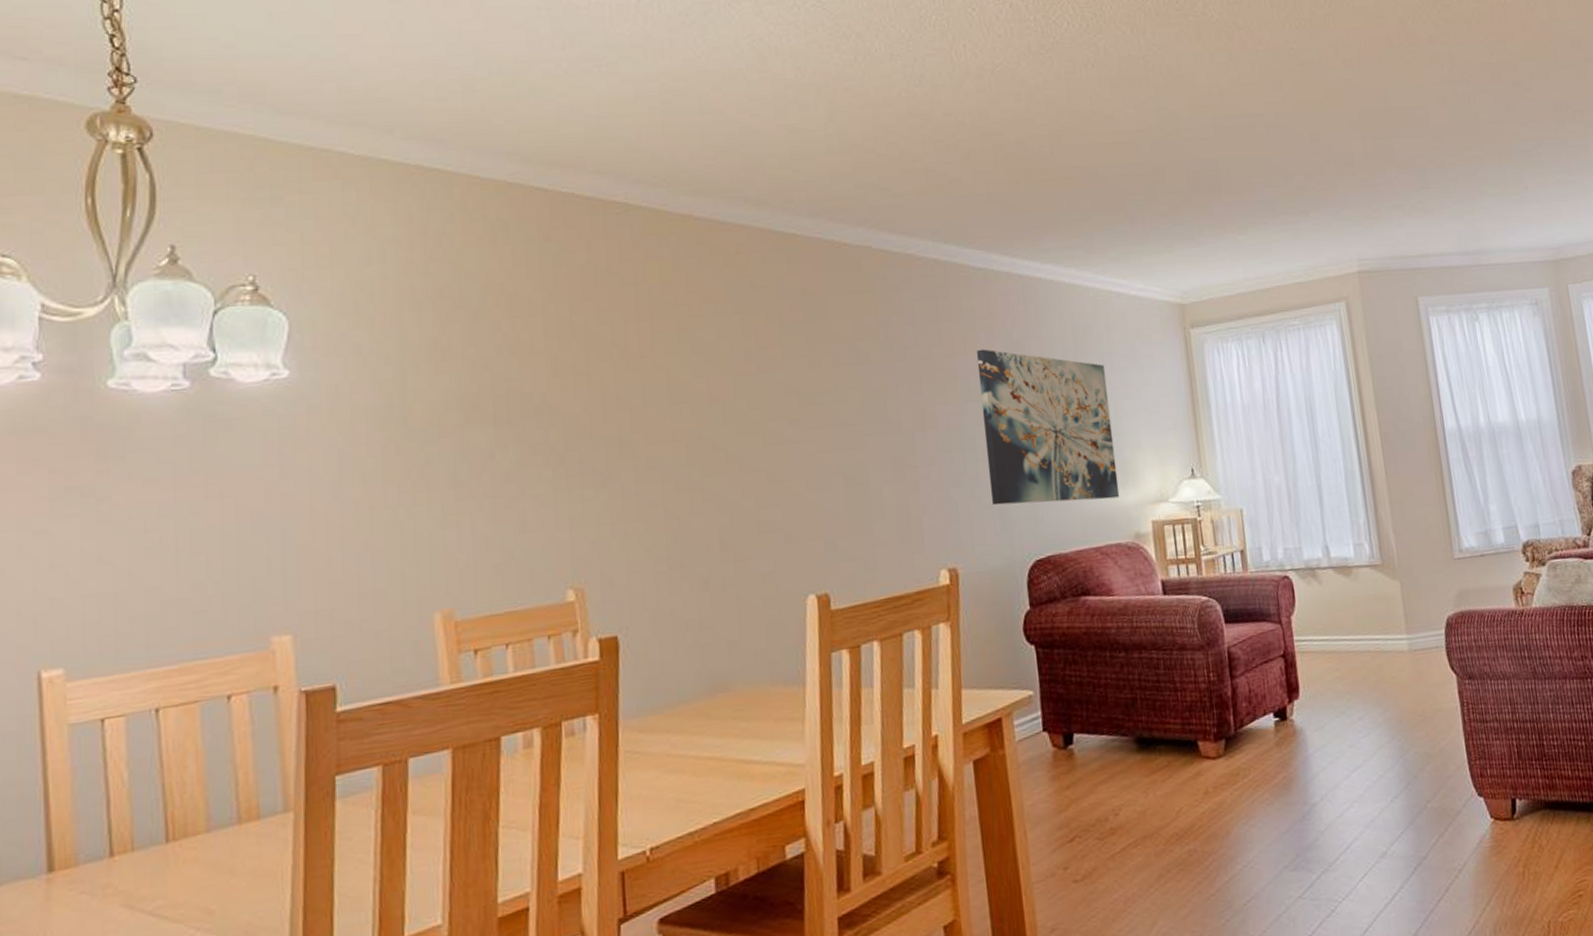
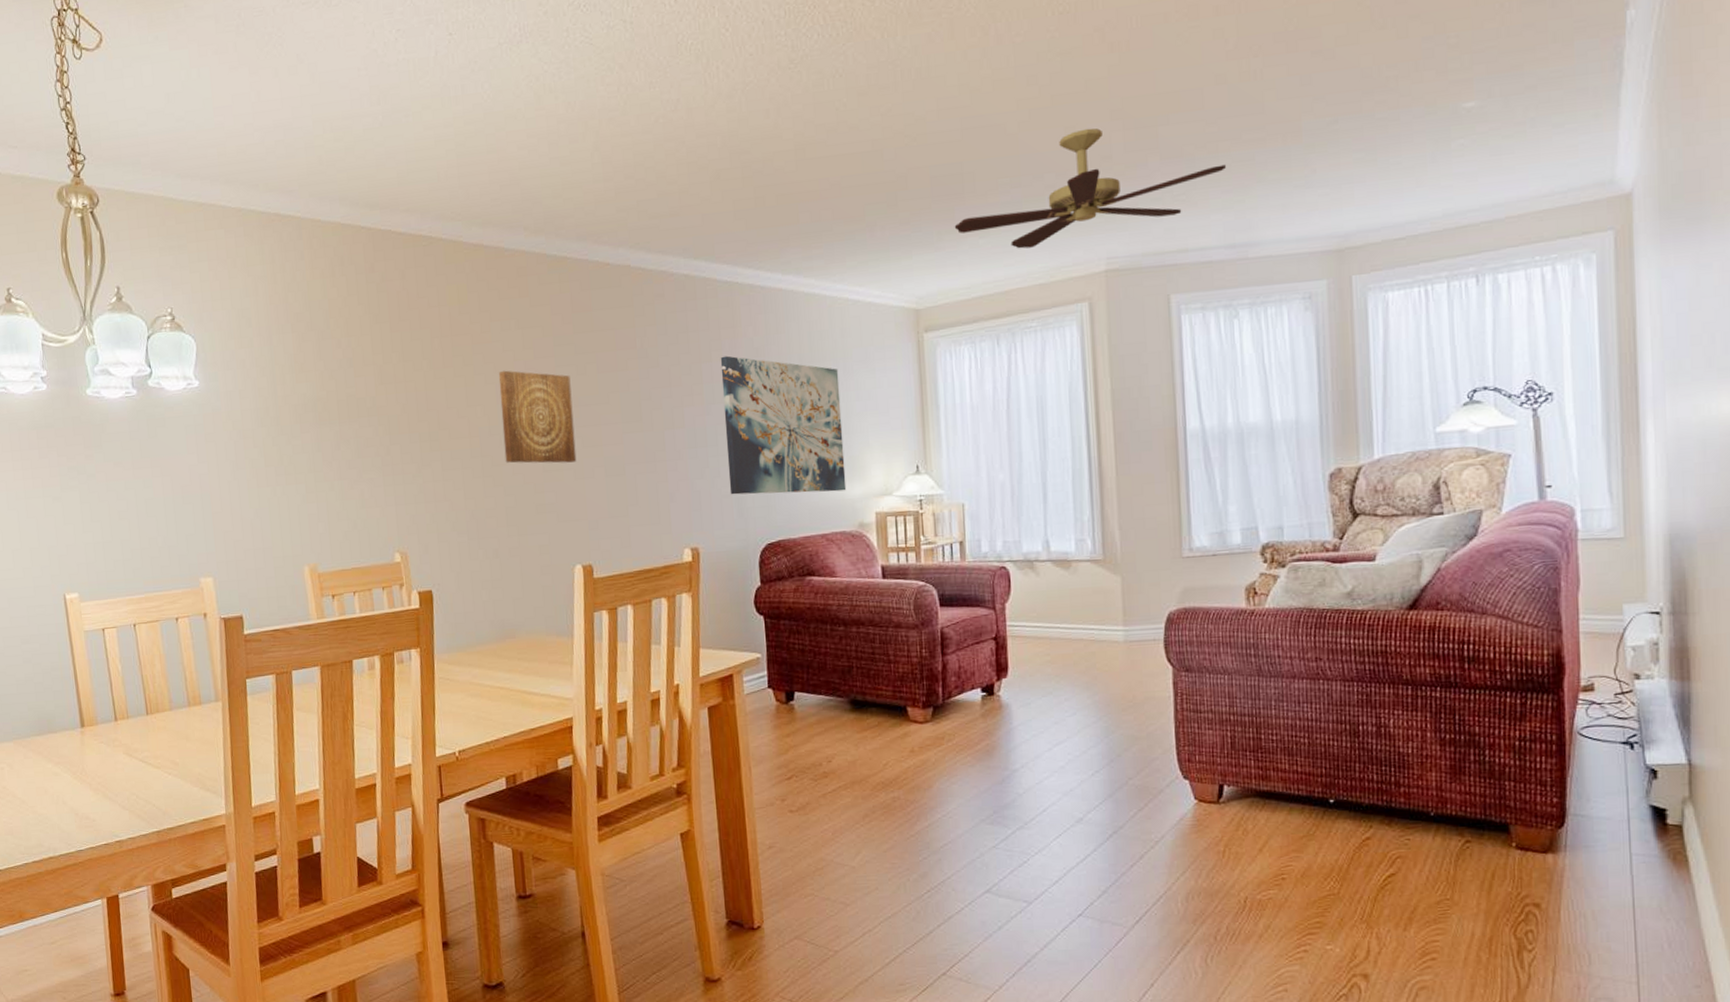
wall art: none [710,361,809,473] -> present [498,370,577,464]
ceiling fan: none [1213,135,1453,247] -> present [954,128,1226,249]

